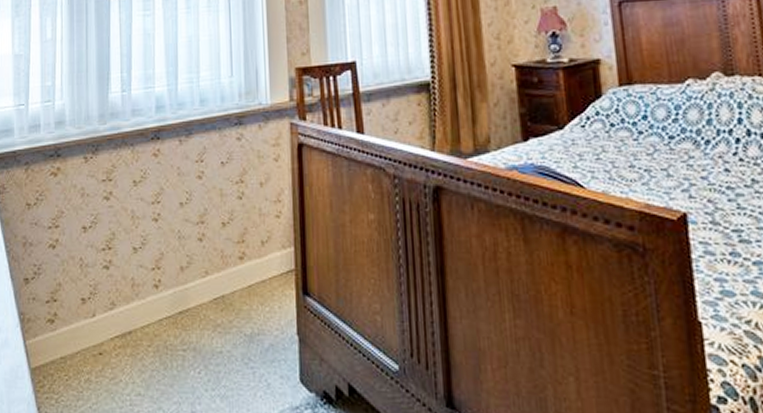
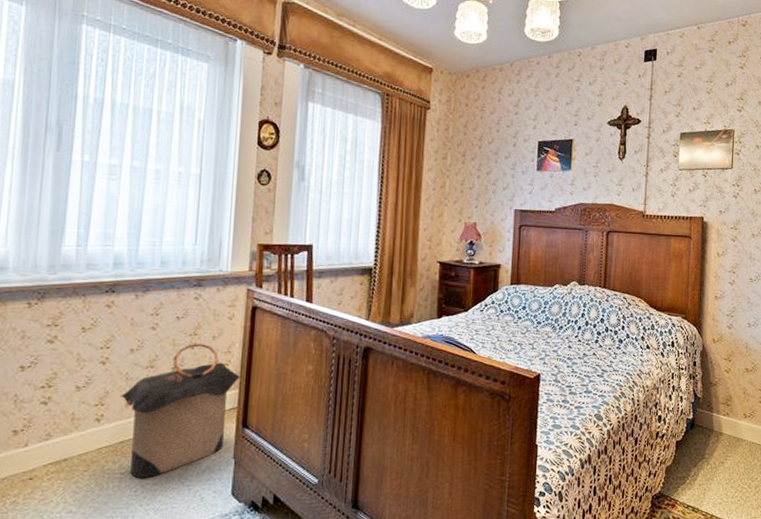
laundry hamper: none [174,191,294,358] -> present [119,343,240,479]

